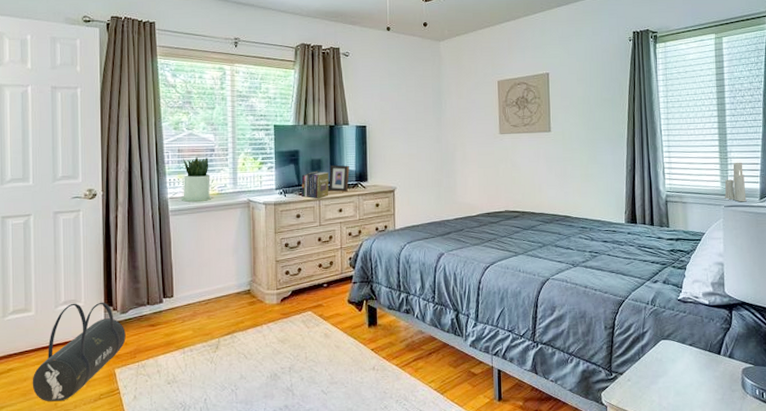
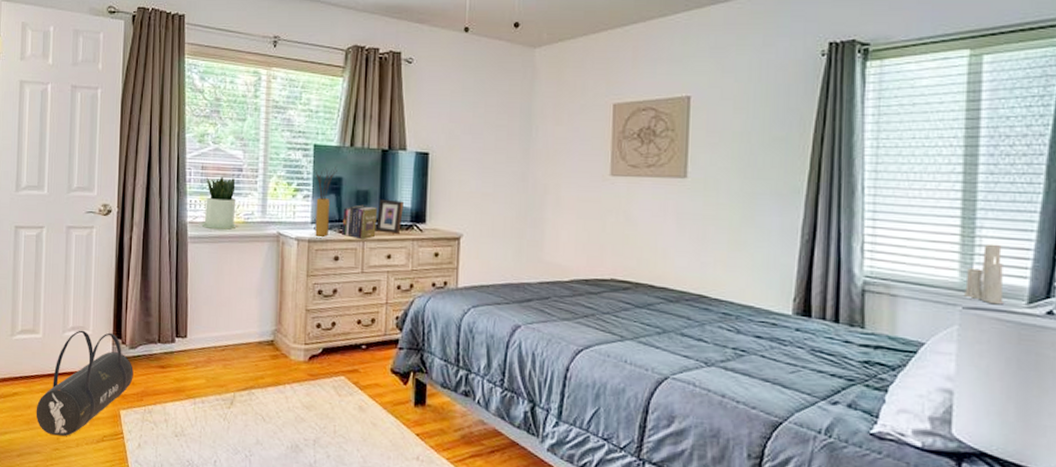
vase: none [276,142,295,199] -> present [314,166,337,237]

